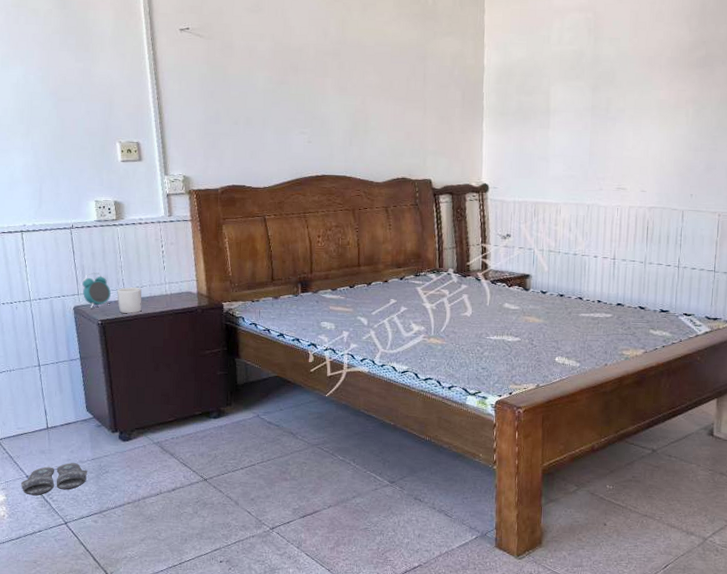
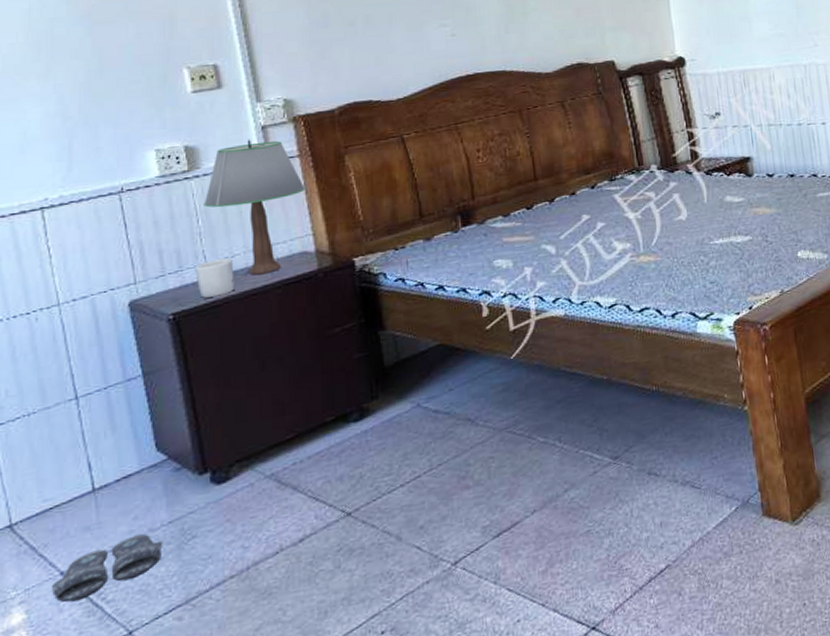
alarm clock: present [82,272,111,308] -> none [141,247,186,300]
table lamp: none [125,202,194,303] -> present [203,139,305,276]

